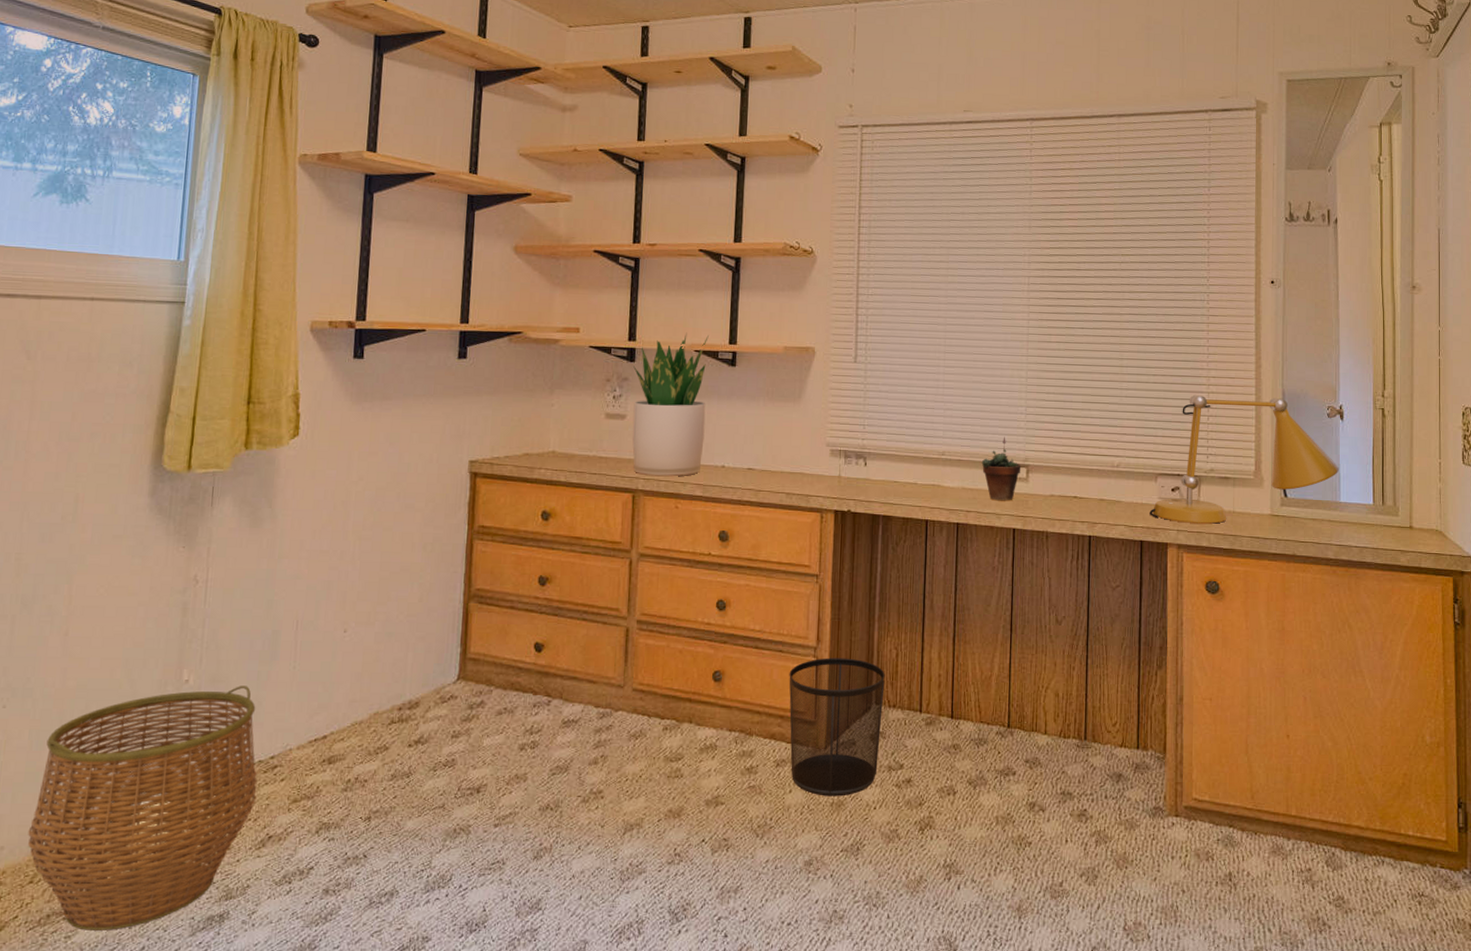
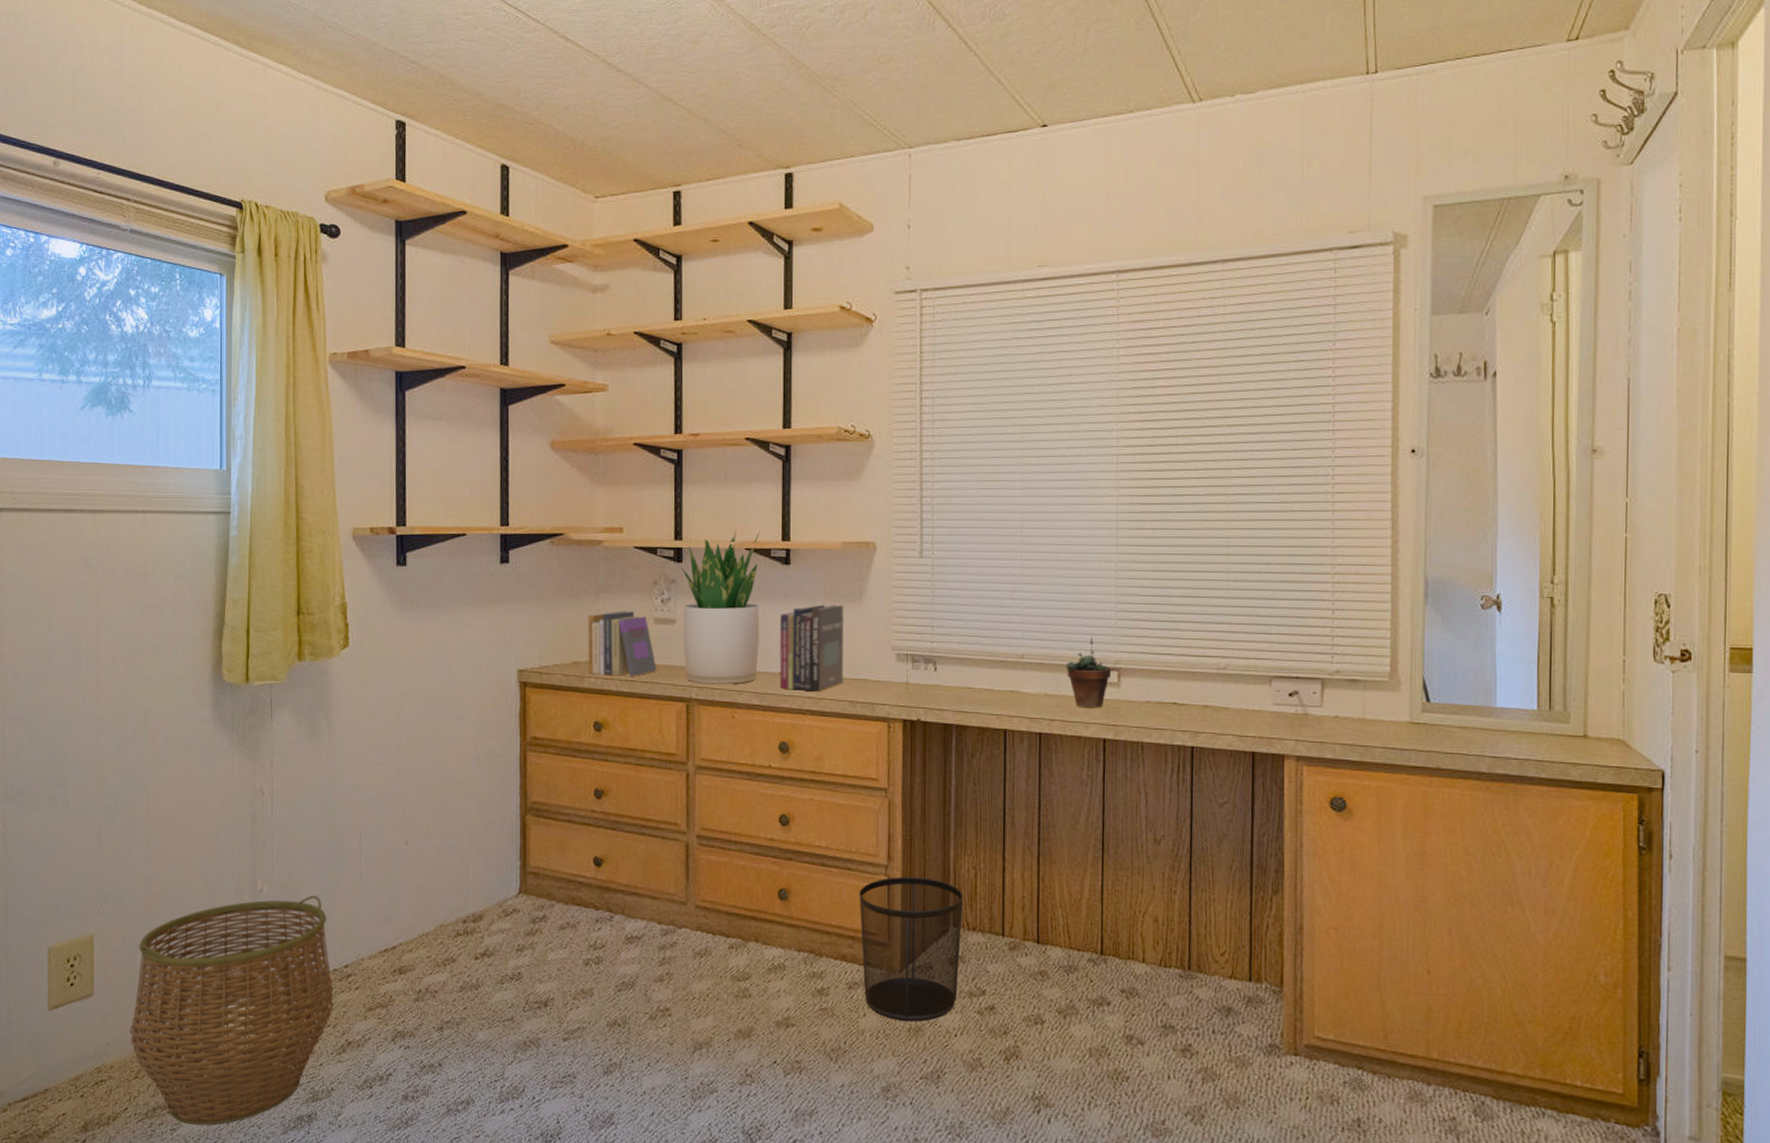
books: none [539,406,606,469] -> present [587,611,657,678]
books: none [721,403,784,484] -> present [779,604,844,692]
table lamp: present [1149,394,1340,524] -> none [1262,585,1496,733]

